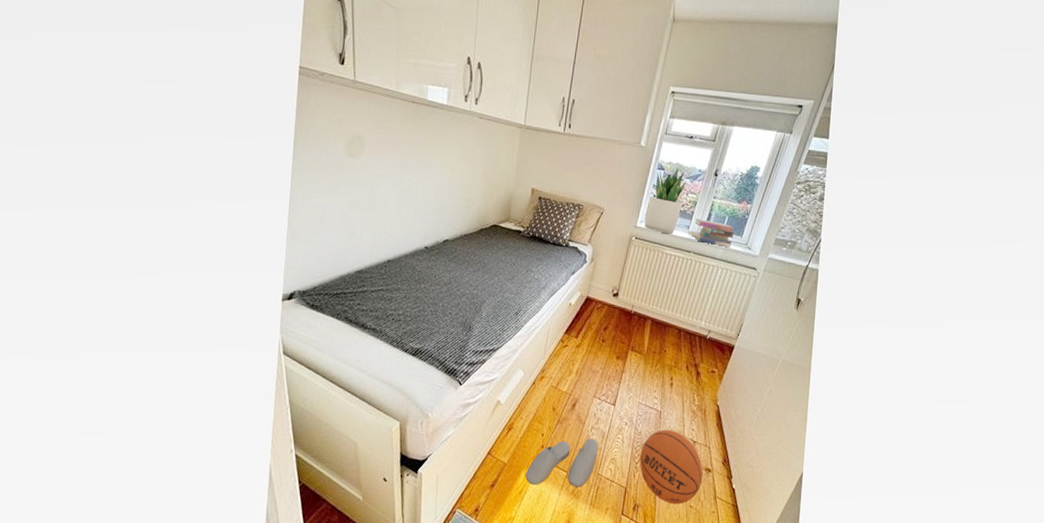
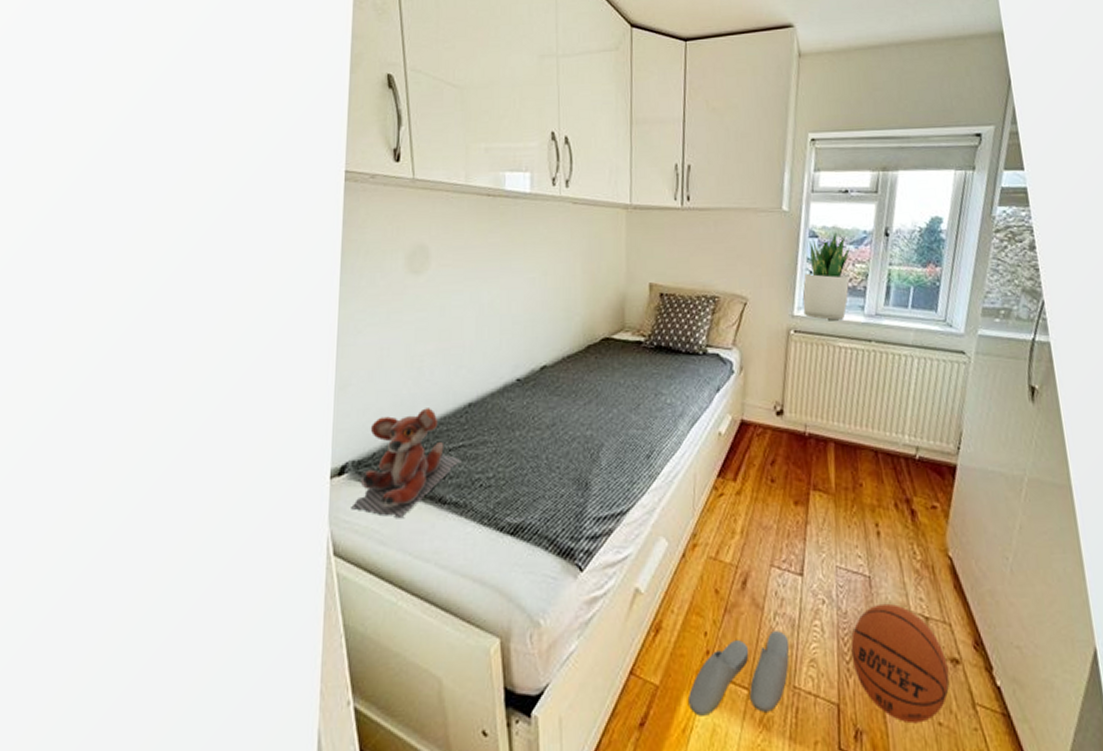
stuffed animal: none [297,259,380,334] -> present [351,408,461,518]
books: present [688,219,734,248] -> none [863,294,925,329]

